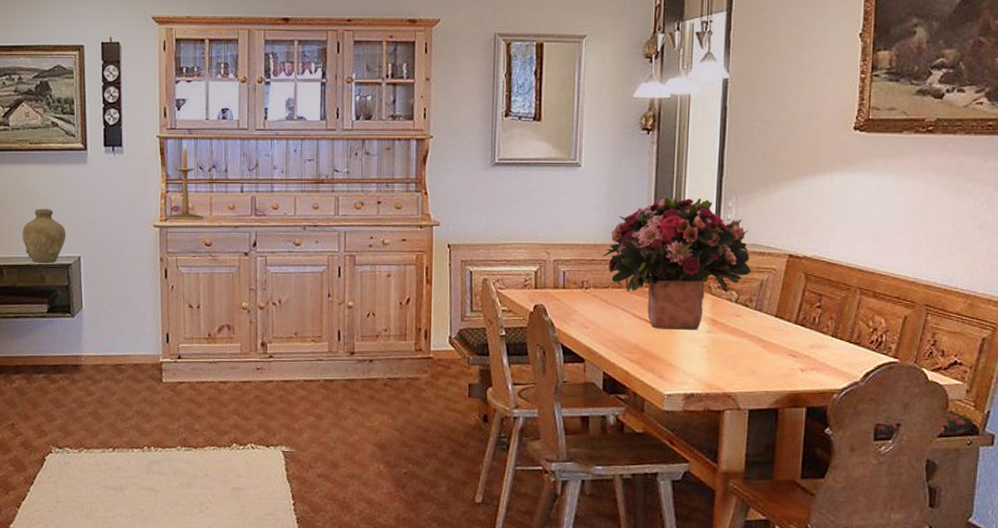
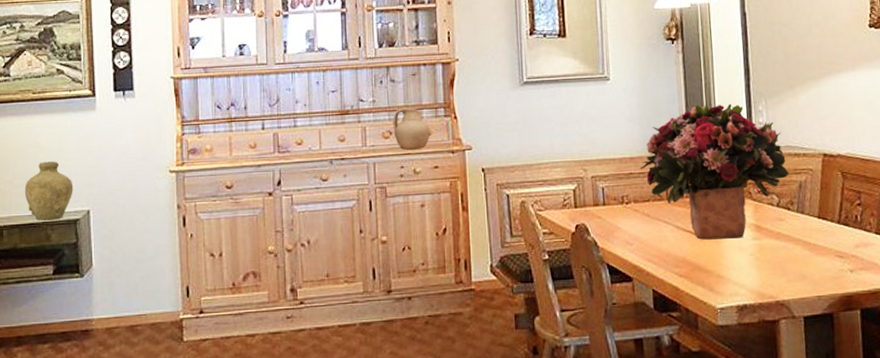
candlestick: present [167,141,204,221] -> none [183,80,224,165]
ceramic pitcher: none [365,181,400,223] -> present [393,108,430,151]

